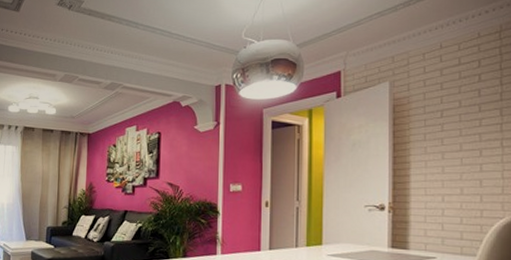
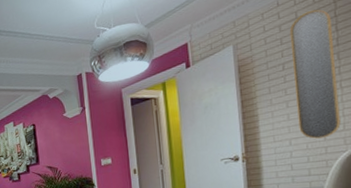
home mirror: none [451,58,499,199] -> present [289,9,341,139]

